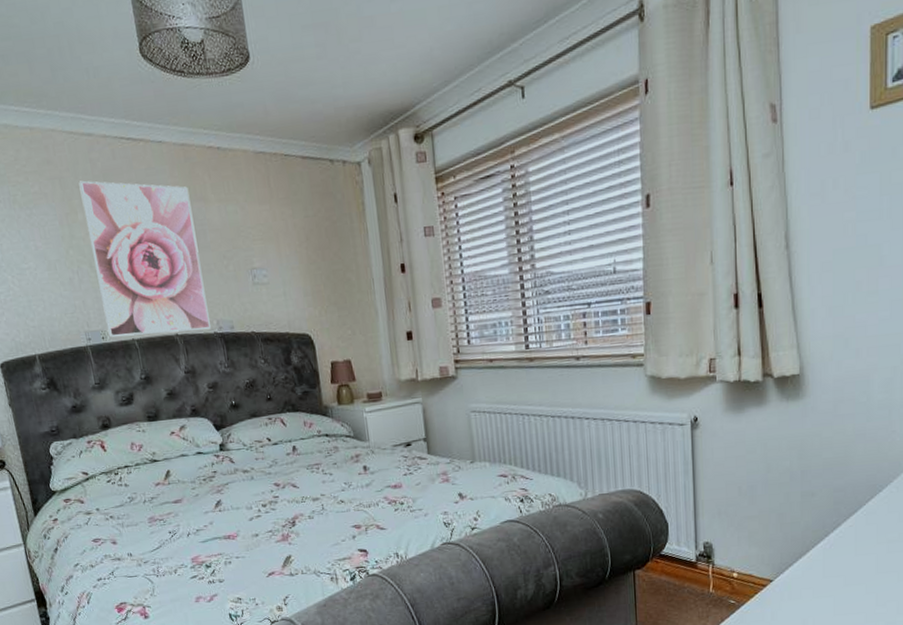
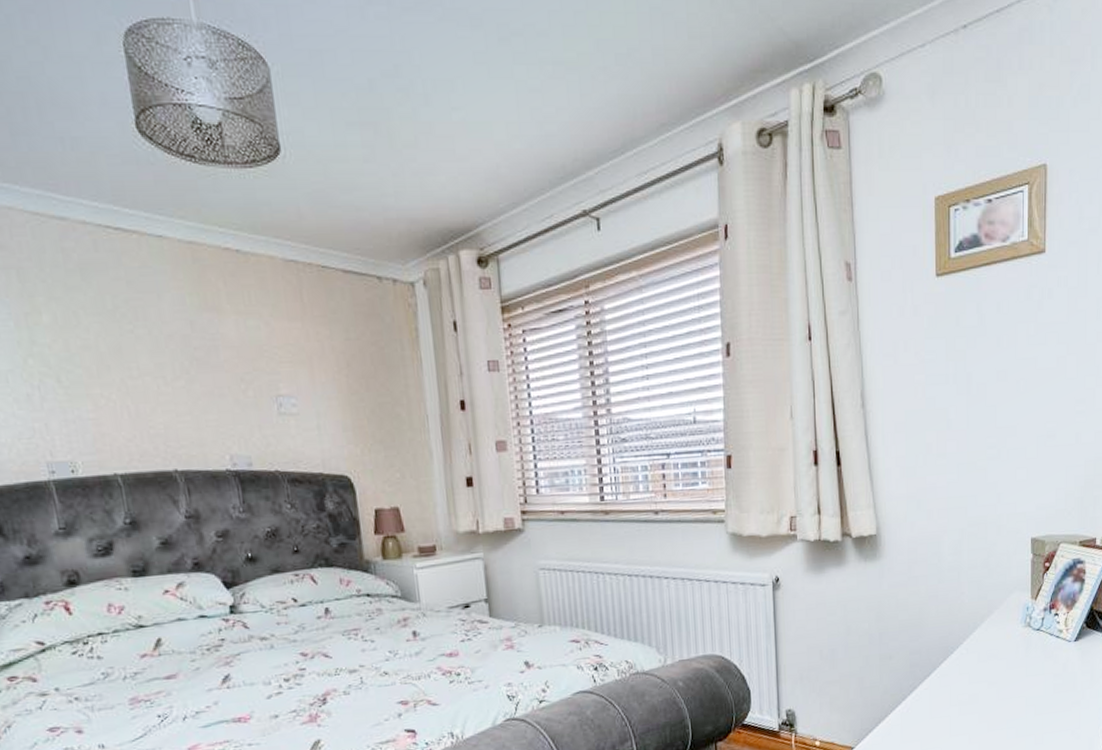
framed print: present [78,180,211,338] -> none [45,274,222,471]

